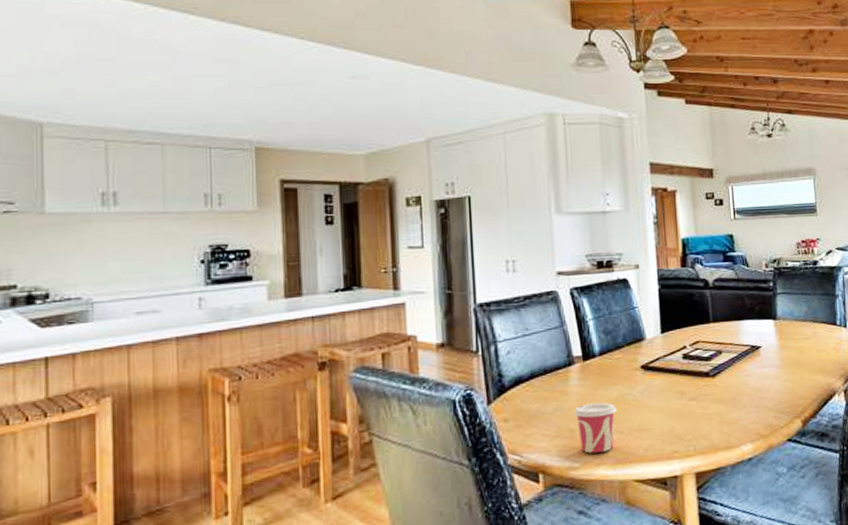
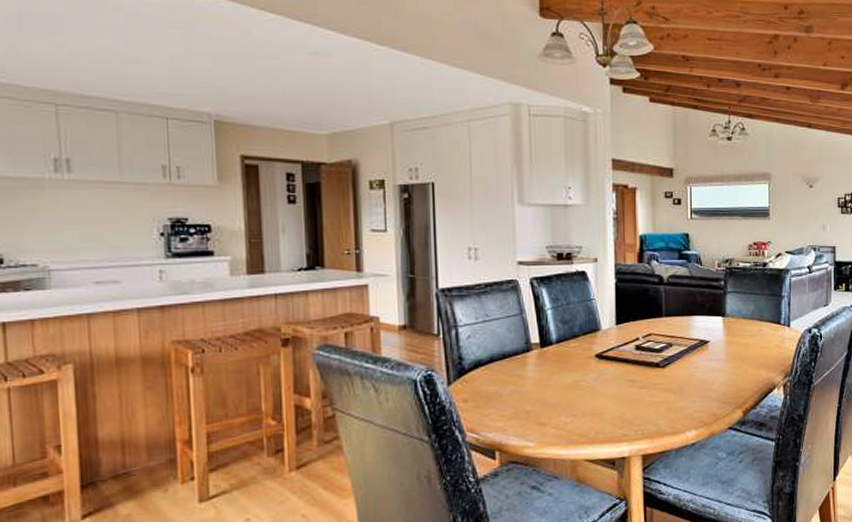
cup: present [574,402,617,453] -> none [530,387,572,434]

